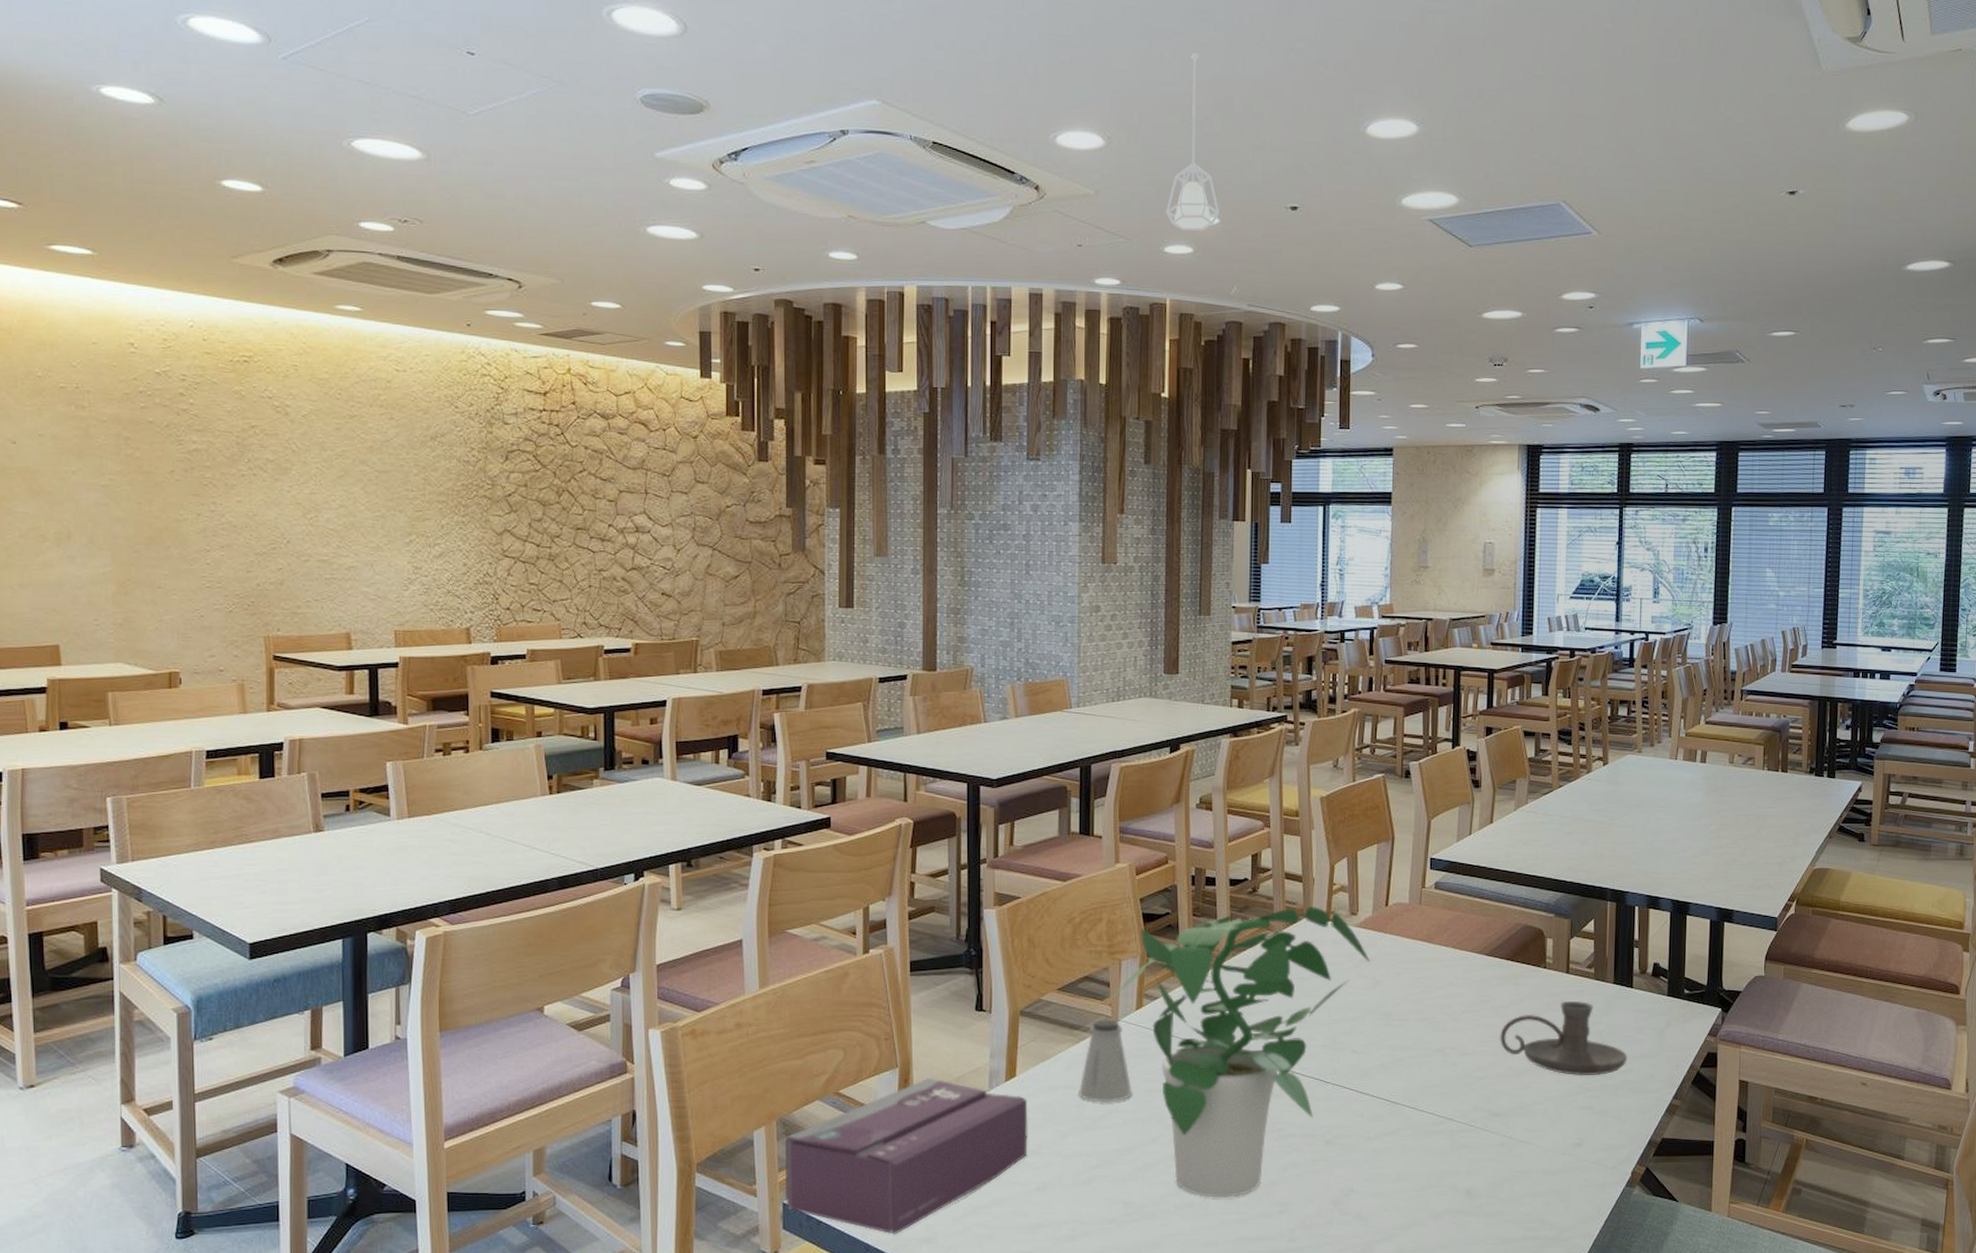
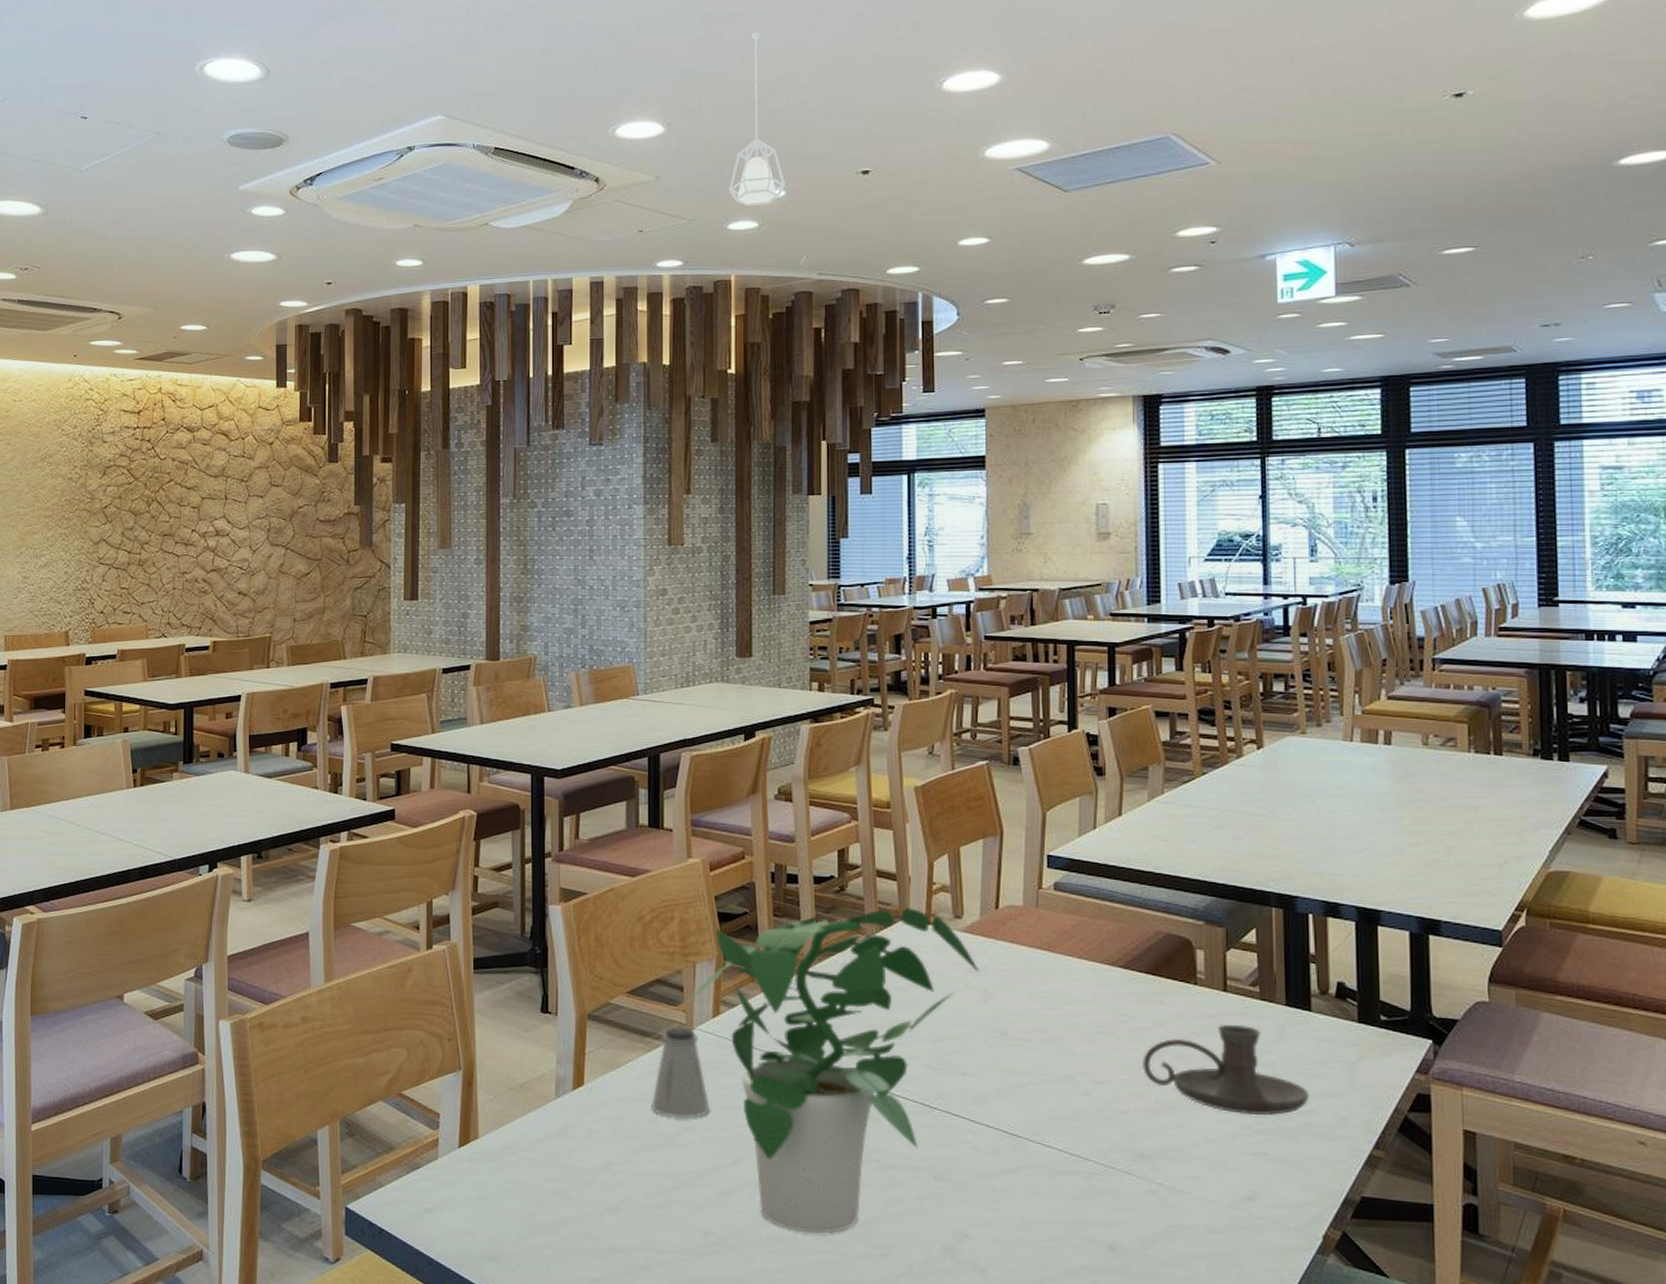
tissue box: present [784,1078,1028,1235] -> none [347,1083,597,1250]

